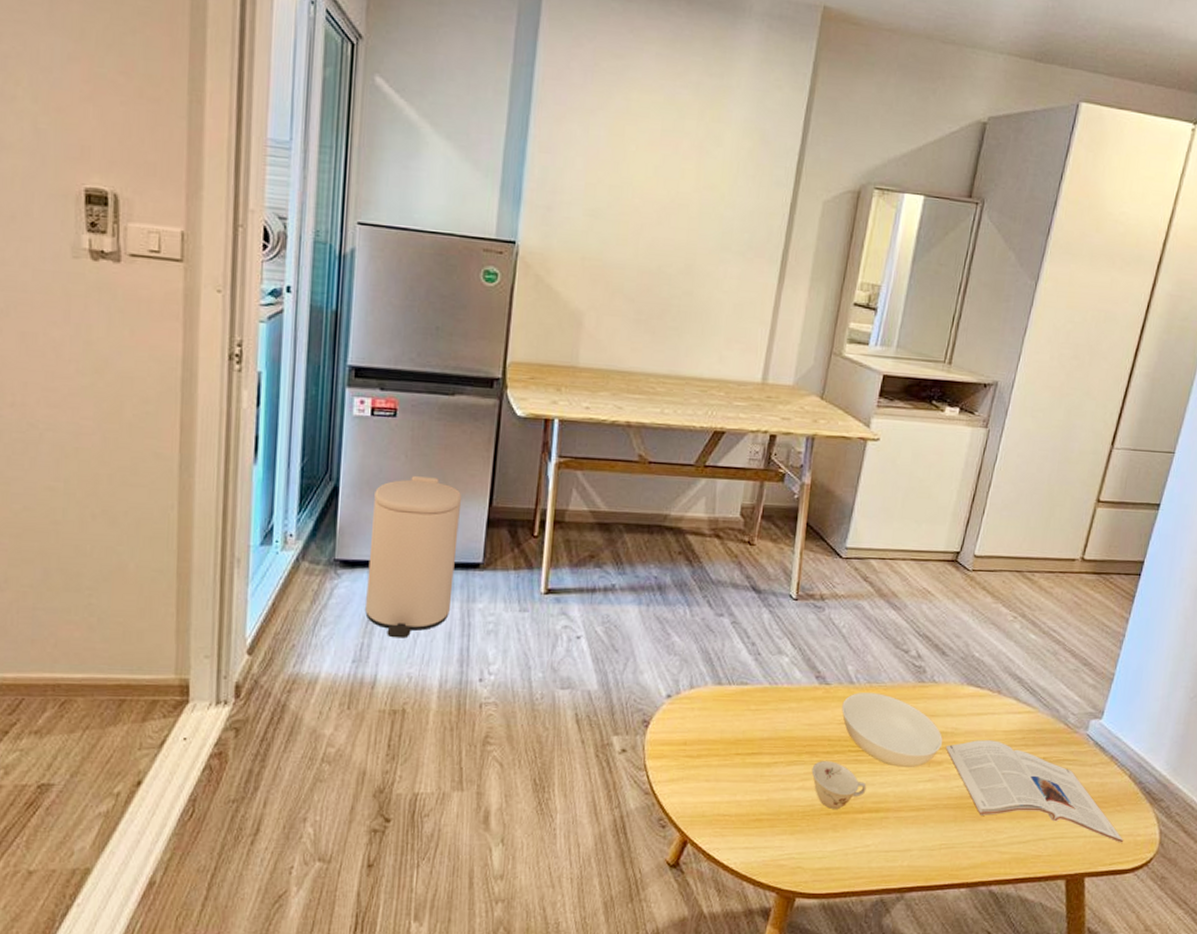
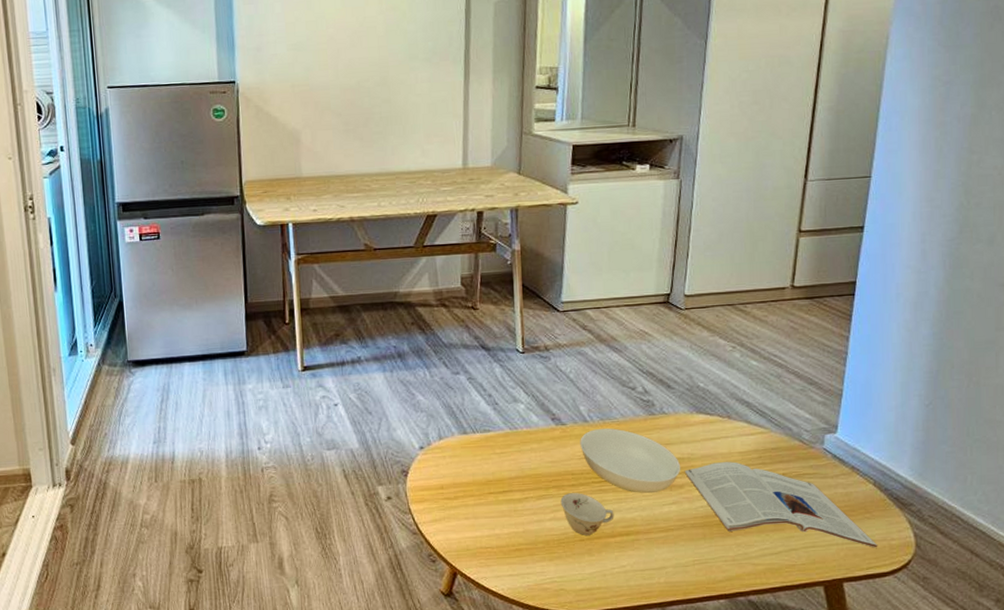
pedal bin: present [365,475,462,639] -> none [151,284,226,420]

